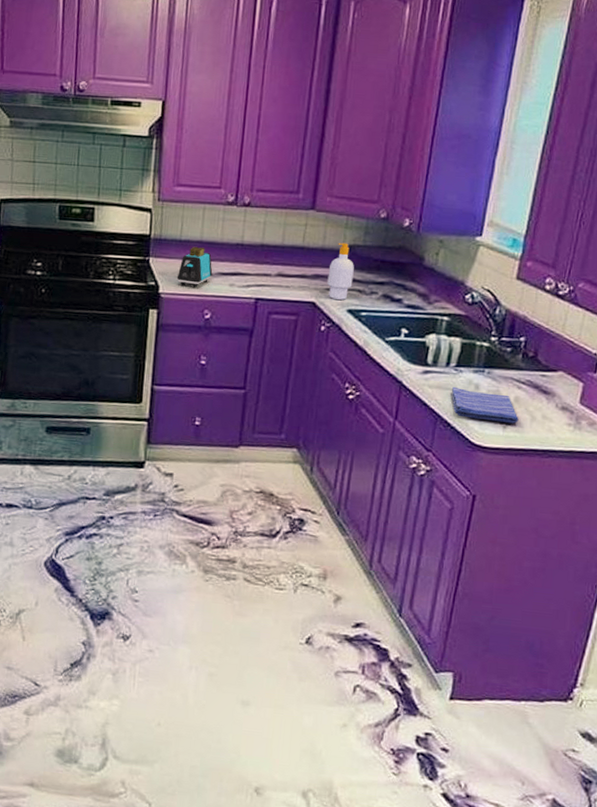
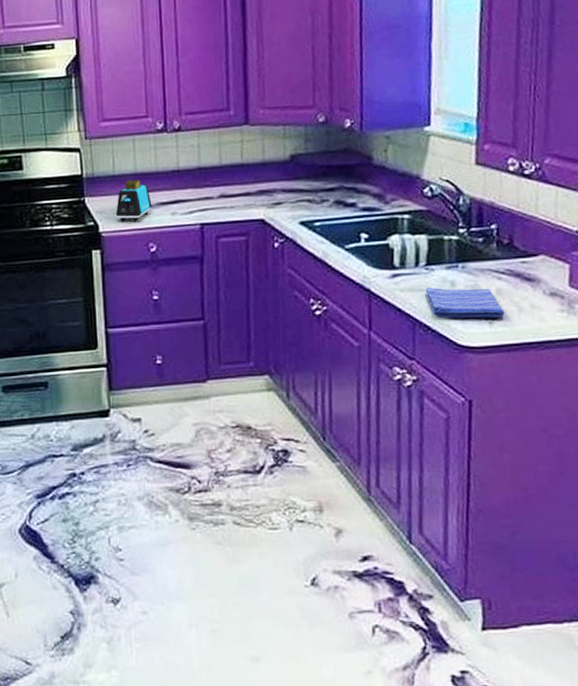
soap bottle: present [327,242,354,300] -> none [273,153,301,213]

